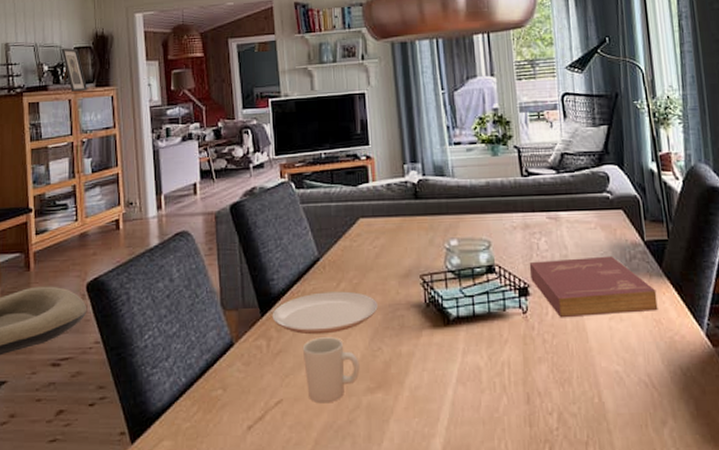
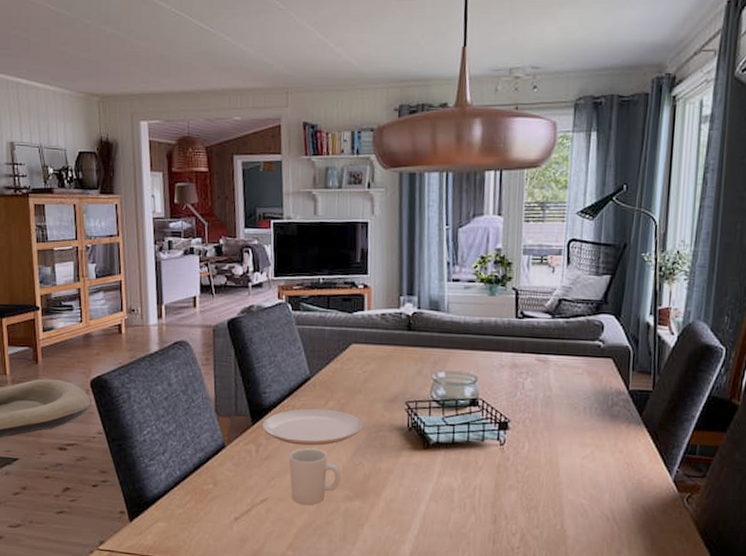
picture frame: present [61,48,88,92] -> none [66,151,92,197]
book: present [529,255,658,318] -> none [511,399,633,455]

